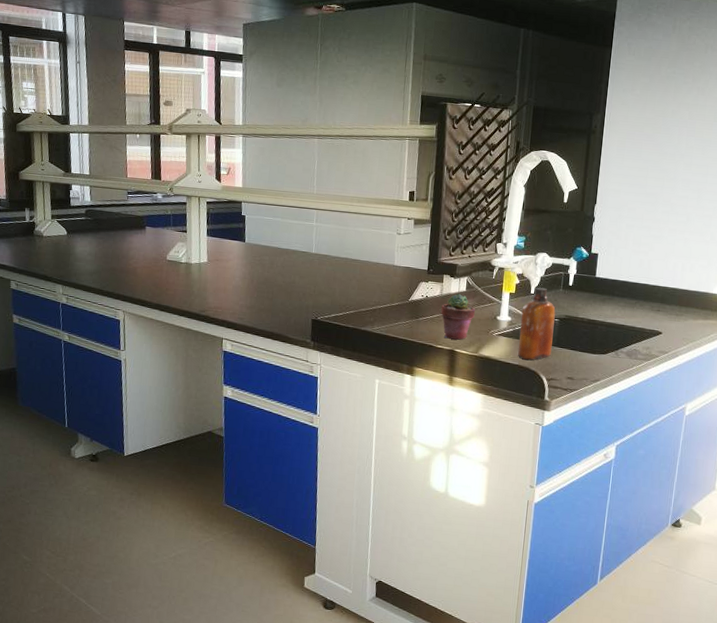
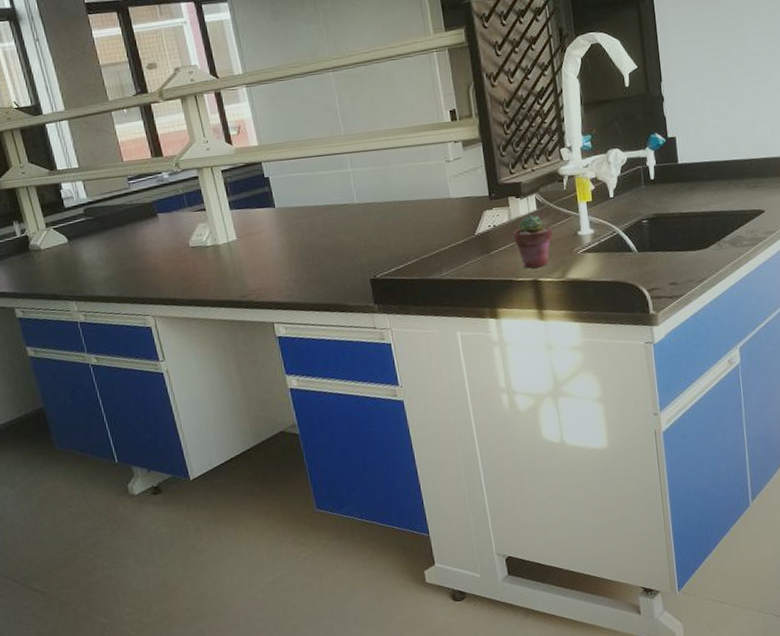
flask: present [518,287,556,361] -> none [603,188,647,274]

